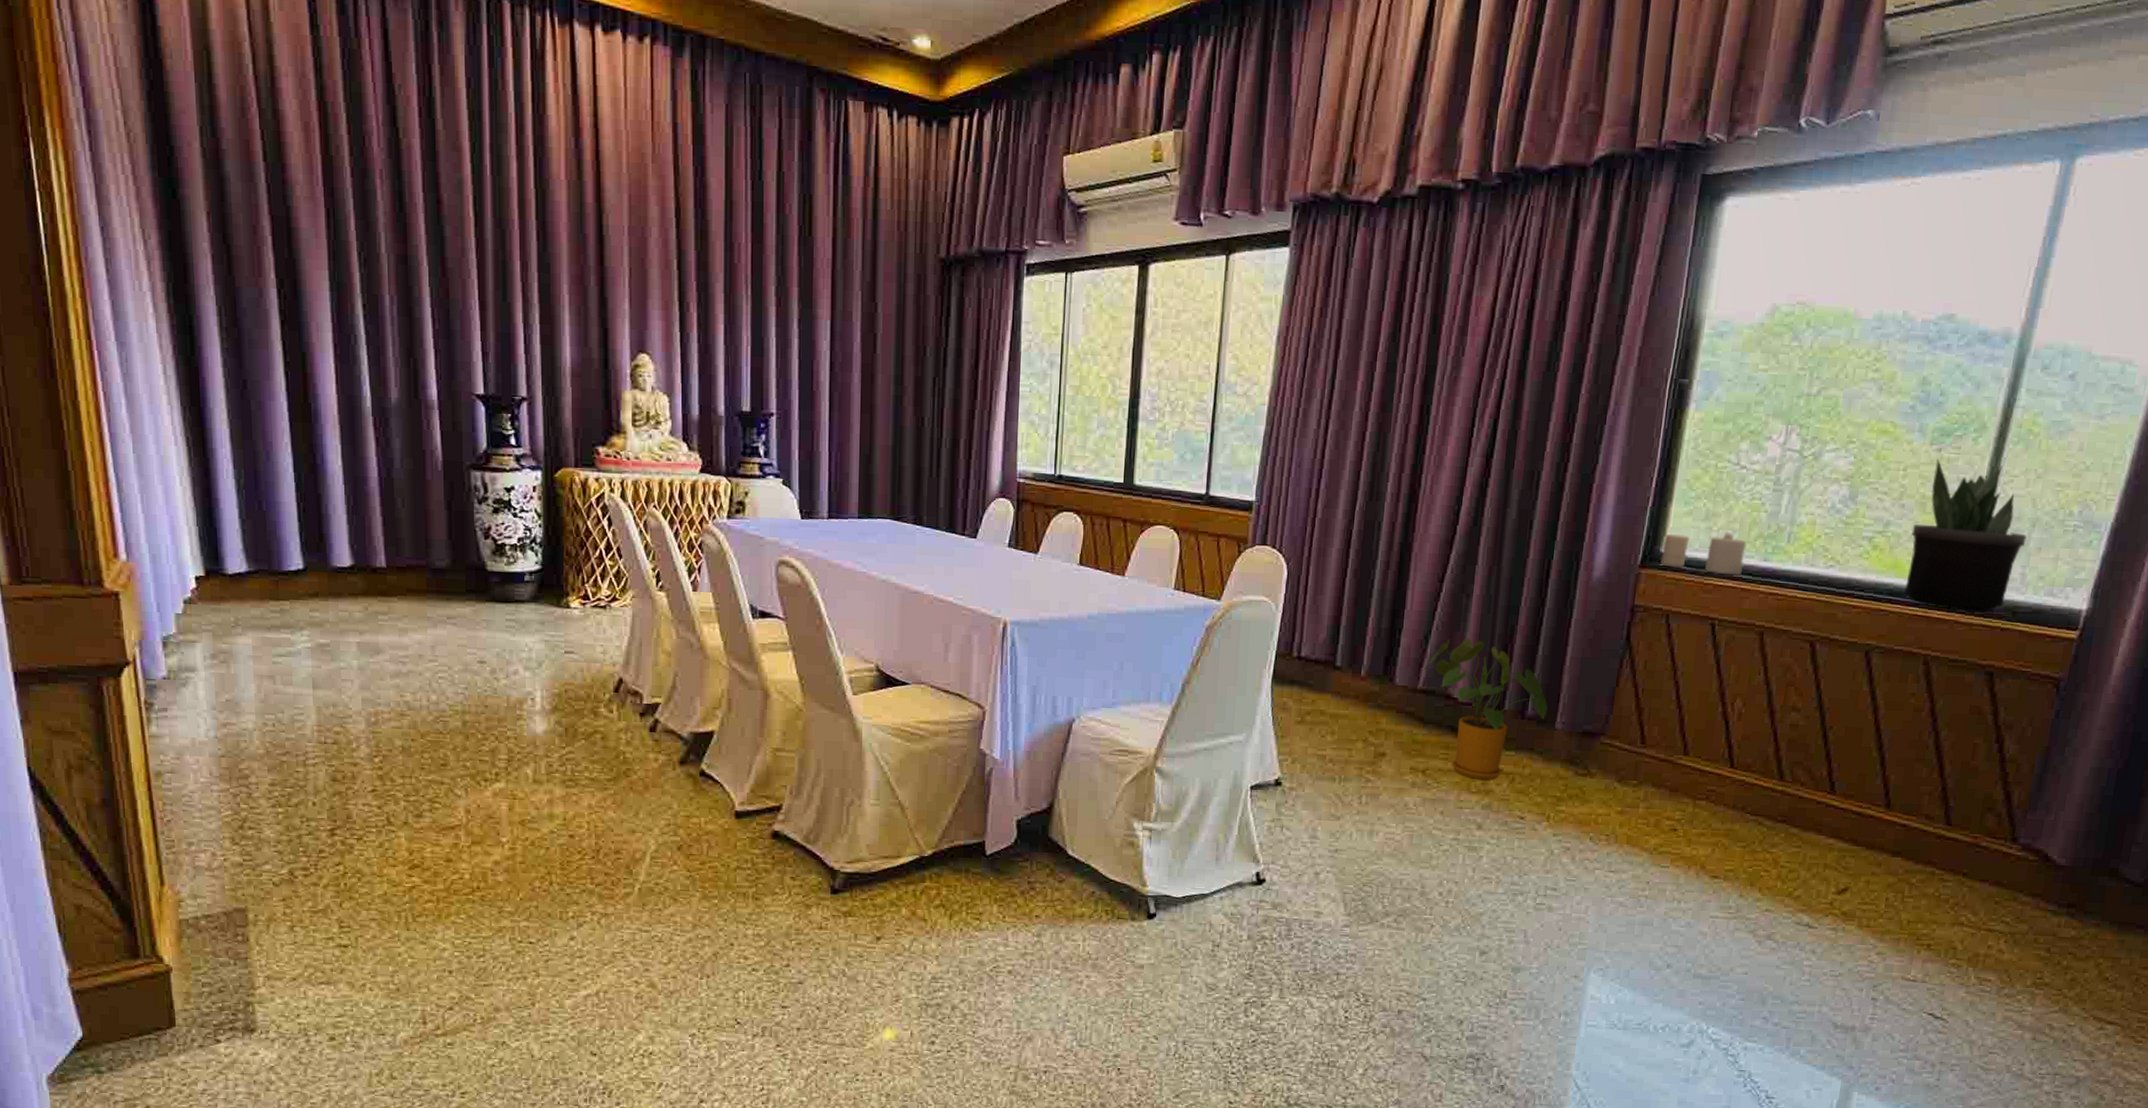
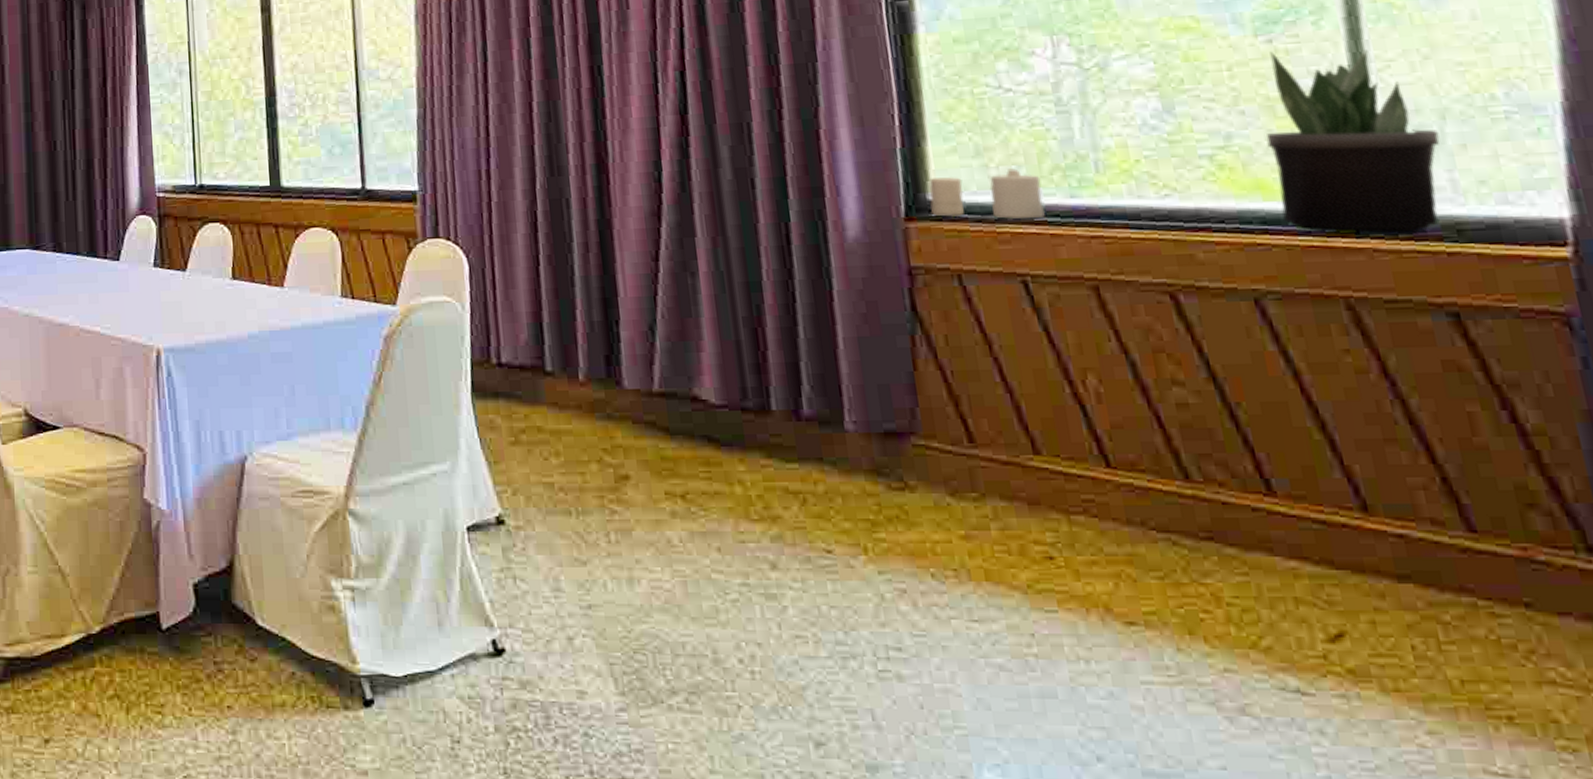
house plant: present [1424,638,1548,780] -> none [657,325,829,502]

